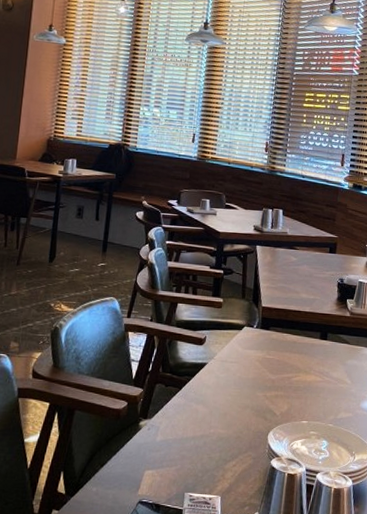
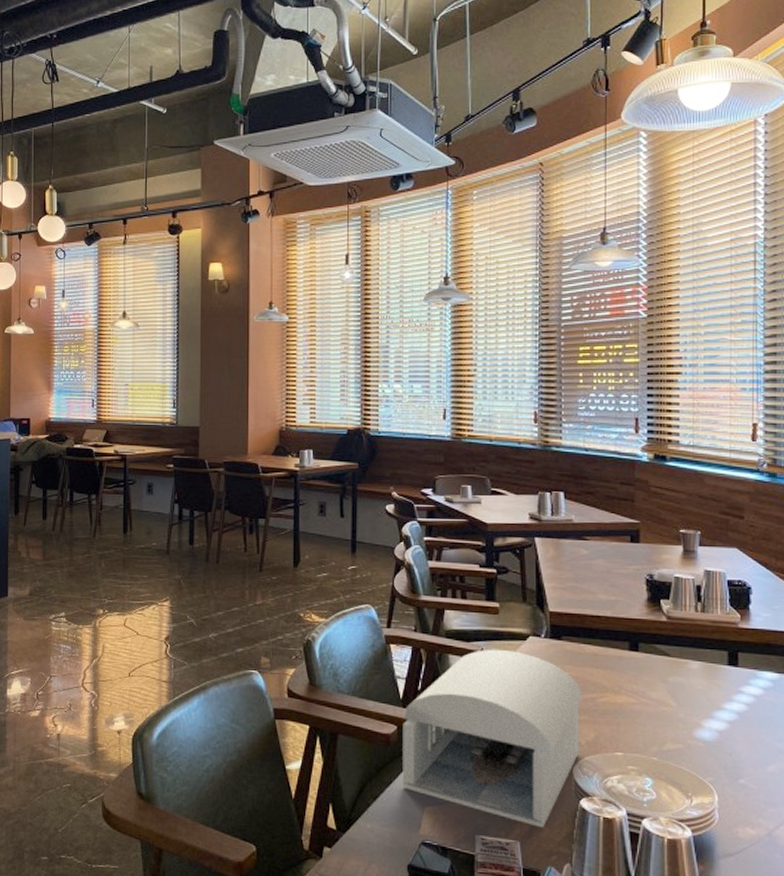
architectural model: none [127,337,282,484] -> present [402,649,583,827]

